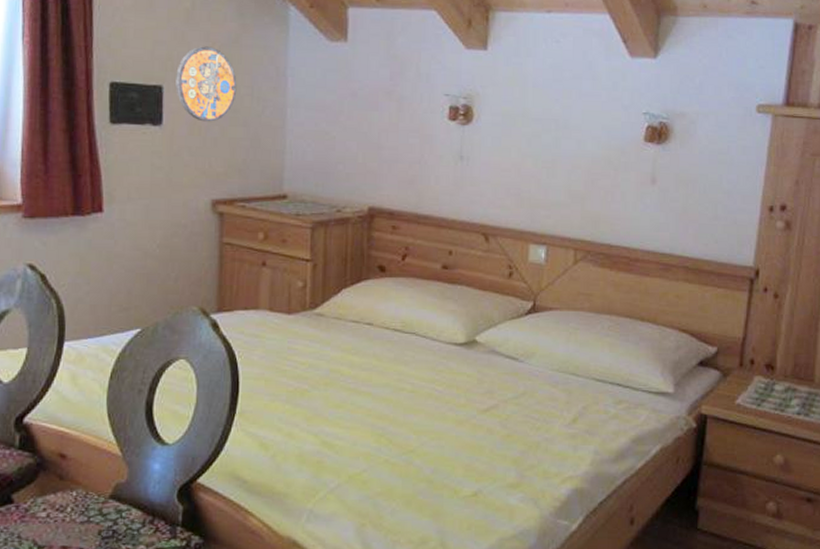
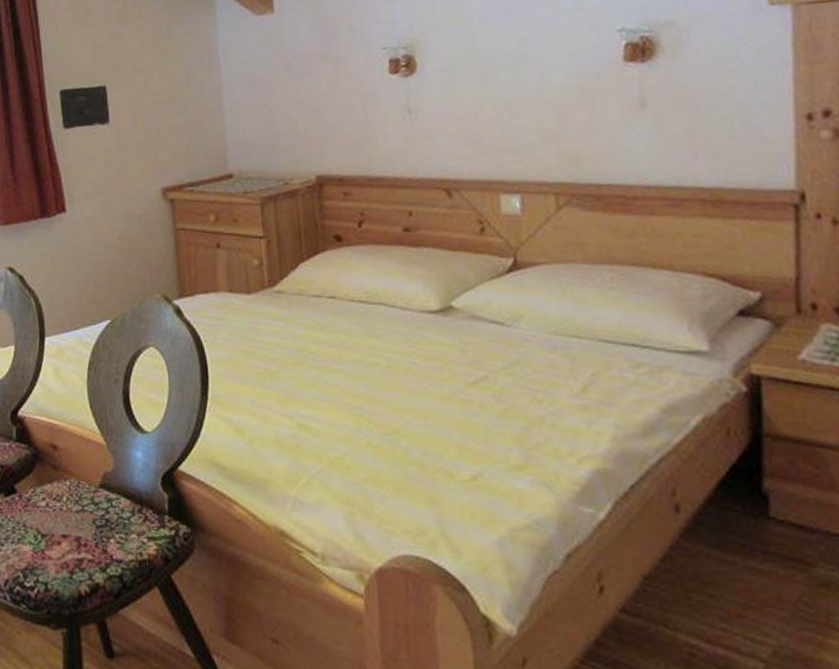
manhole cover: present [176,46,237,122] -> none [116,41,174,114]

